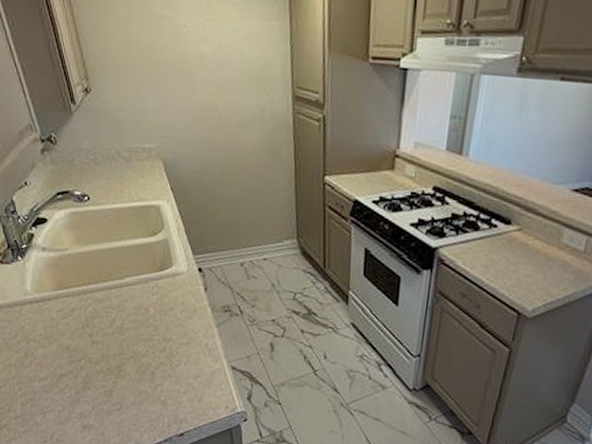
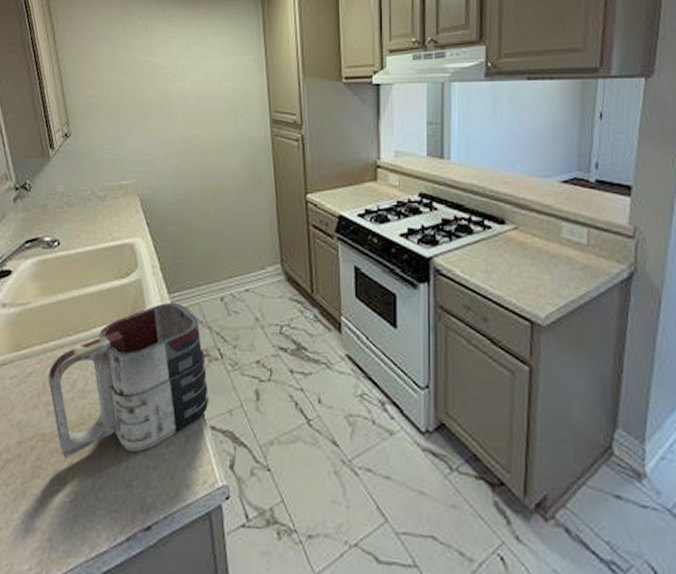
mug: none [89,262,230,380] -> present [47,302,209,459]

